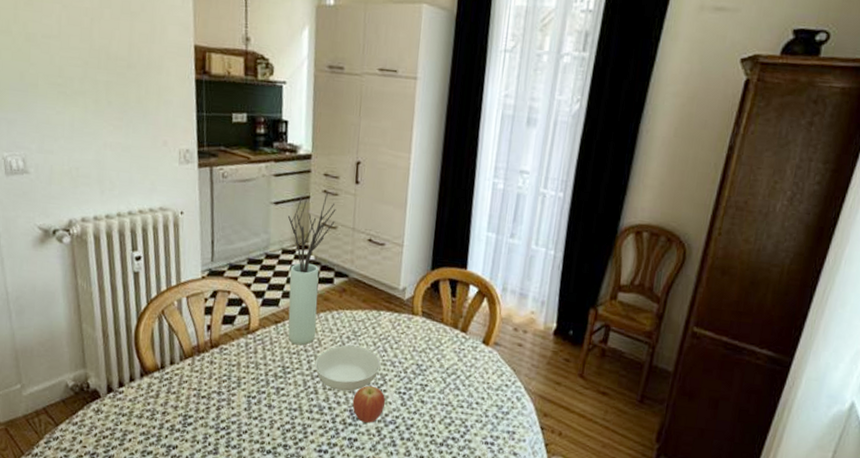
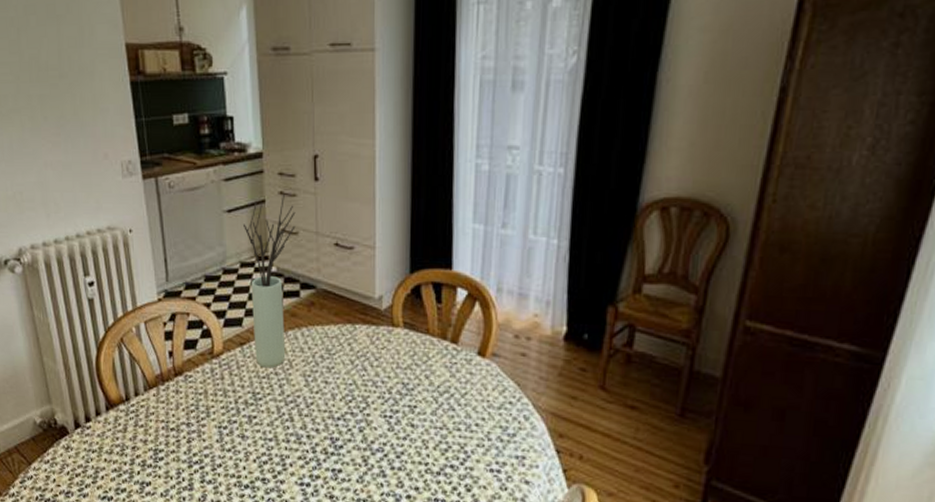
bowl: present [314,345,381,391] -> none [287,365,361,417]
fruit: present [352,385,386,423] -> none [333,409,370,452]

